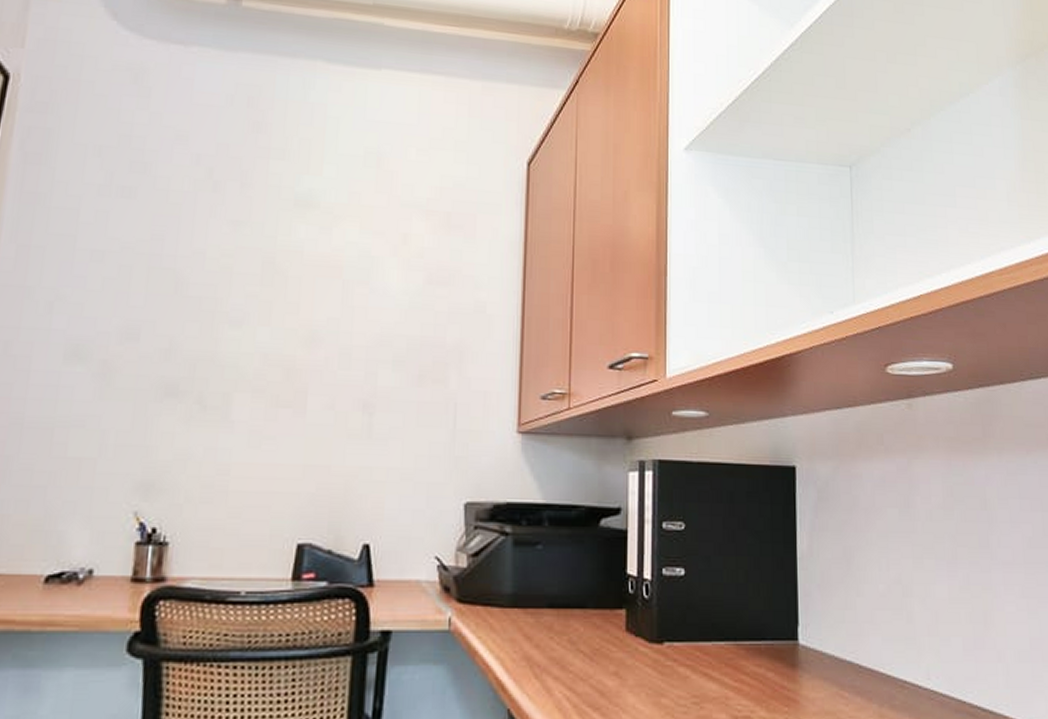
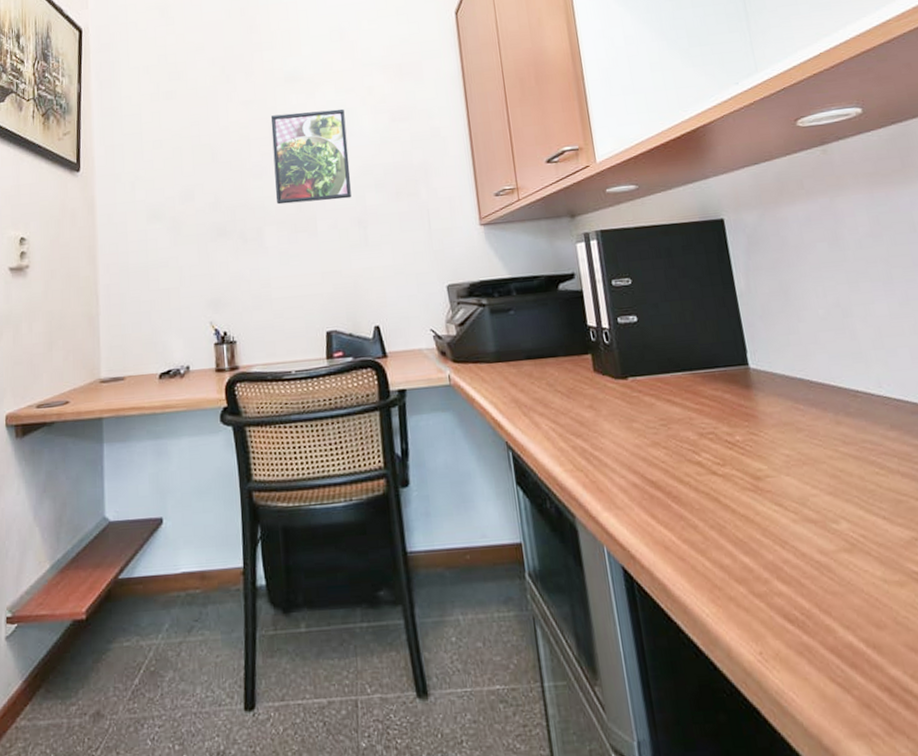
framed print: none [257,247,368,373] -> present [270,109,352,205]

